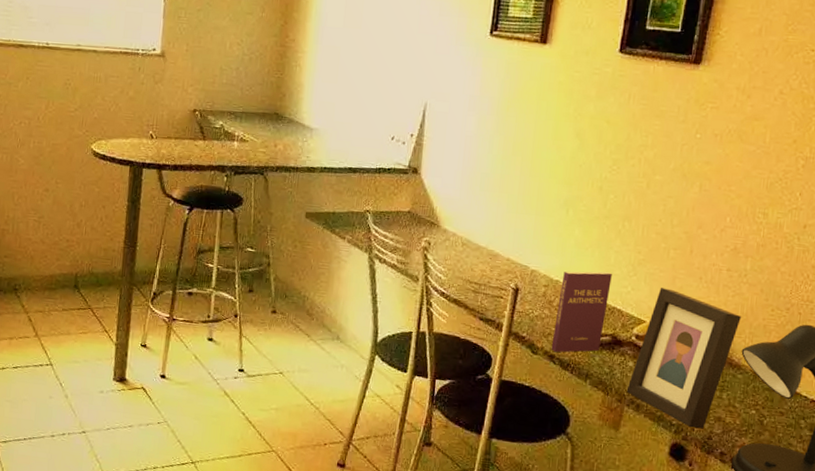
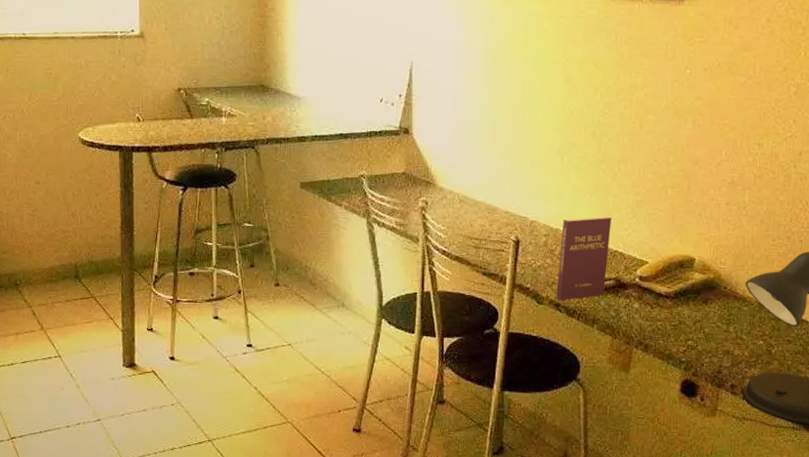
picture frame: present [626,288,741,429] -> none [634,227,743,364]

